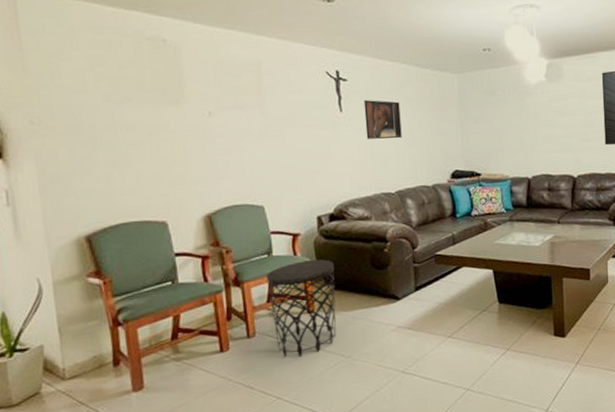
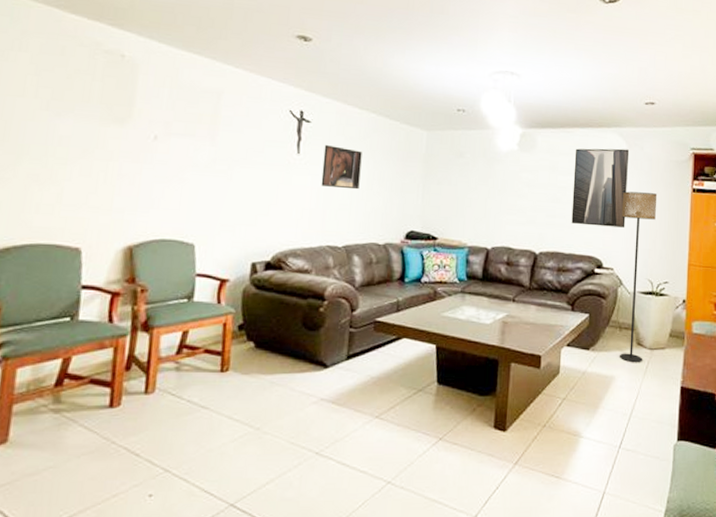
side table: present [266,259,337,358] -> none [177,311,260,424]

